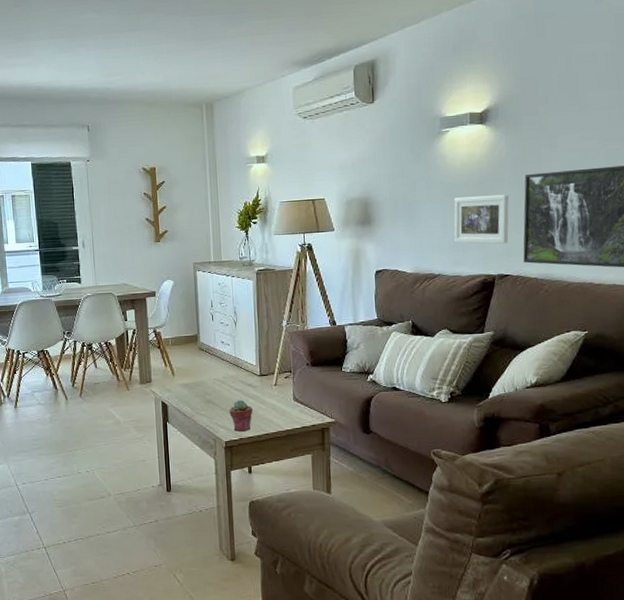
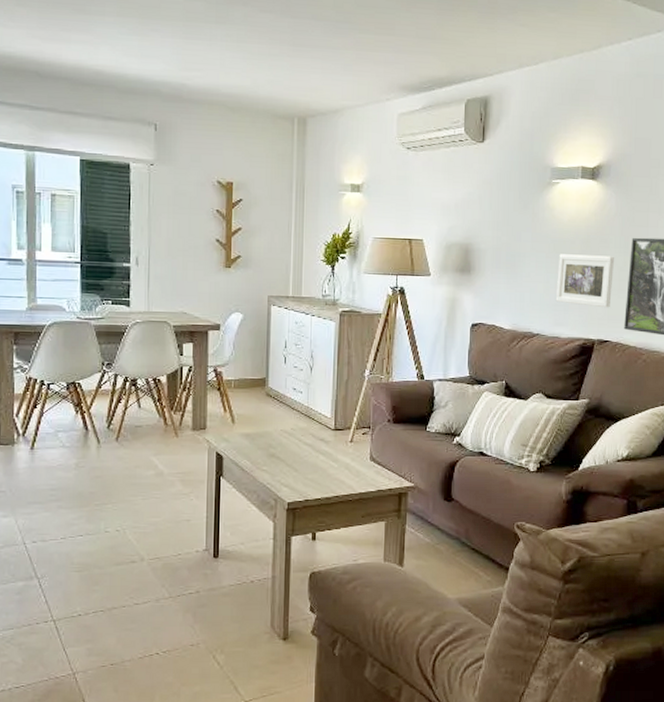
potted succulent: present [229,400,253,432] -> none [295,456,323,492]

